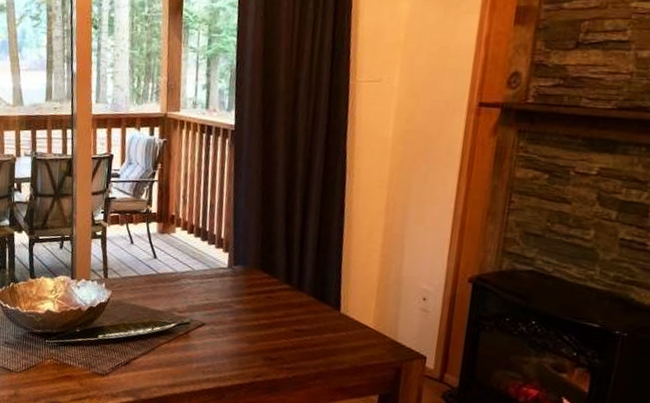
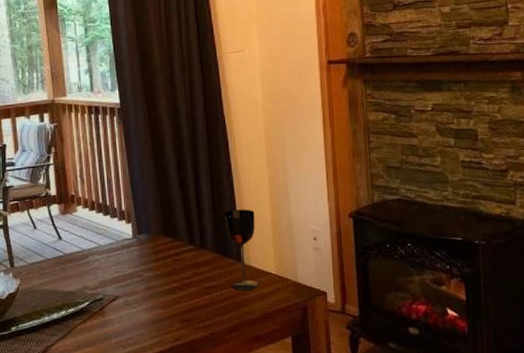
wineglass: none [322,254,362,340] -> present [224,209,259,290]

